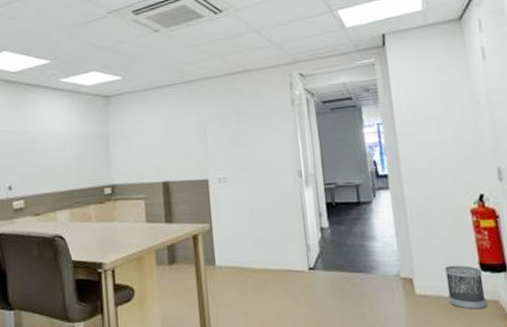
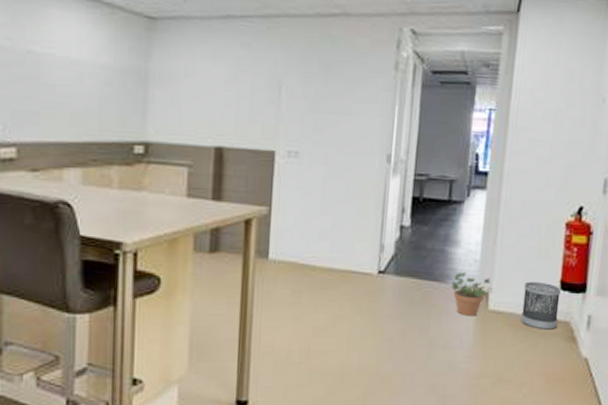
potted plant: none [376,262,417,302] -> present [451,271,494,317]

